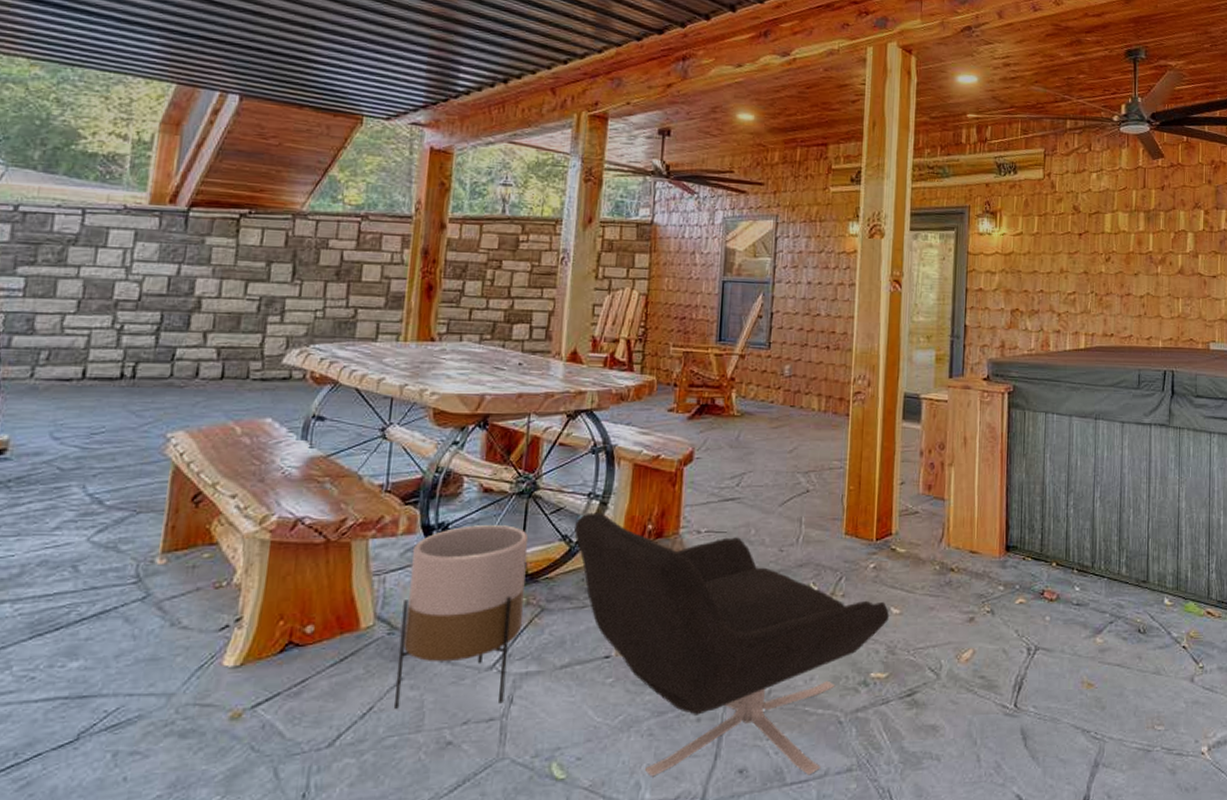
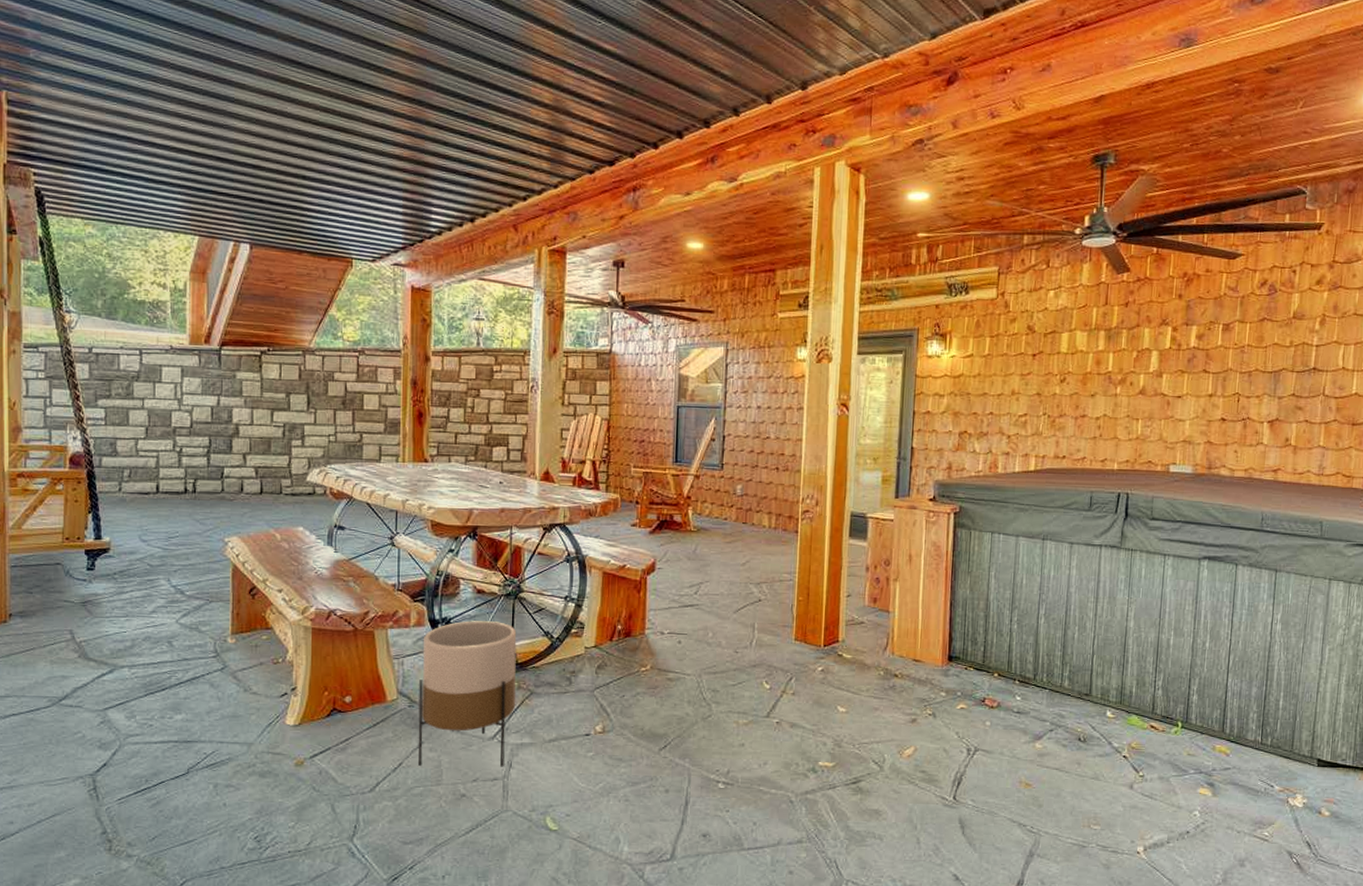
lounge chair: present [574,512,889,777] -> none [555,613,836,843]

